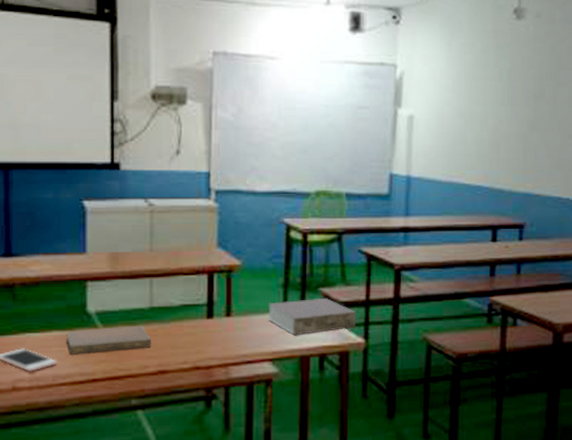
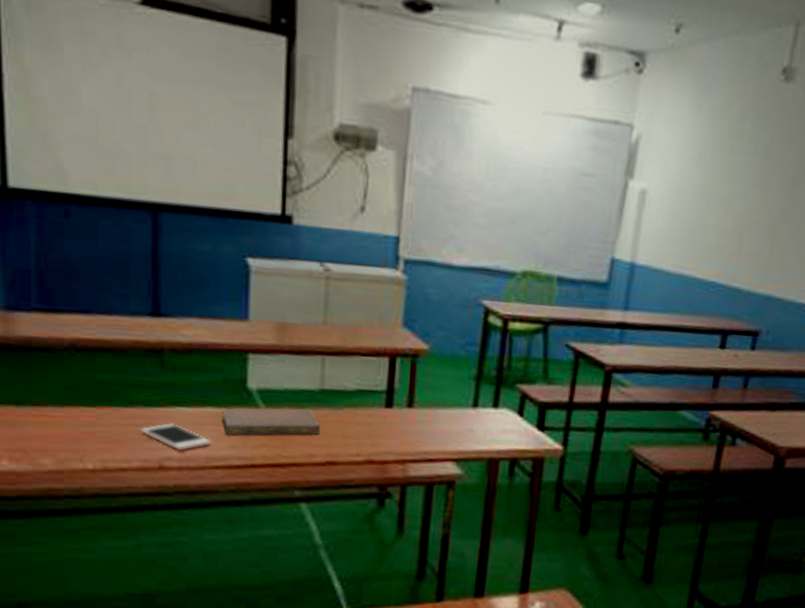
book: present [268,297,357,335] -> none [455,395,557,435]

